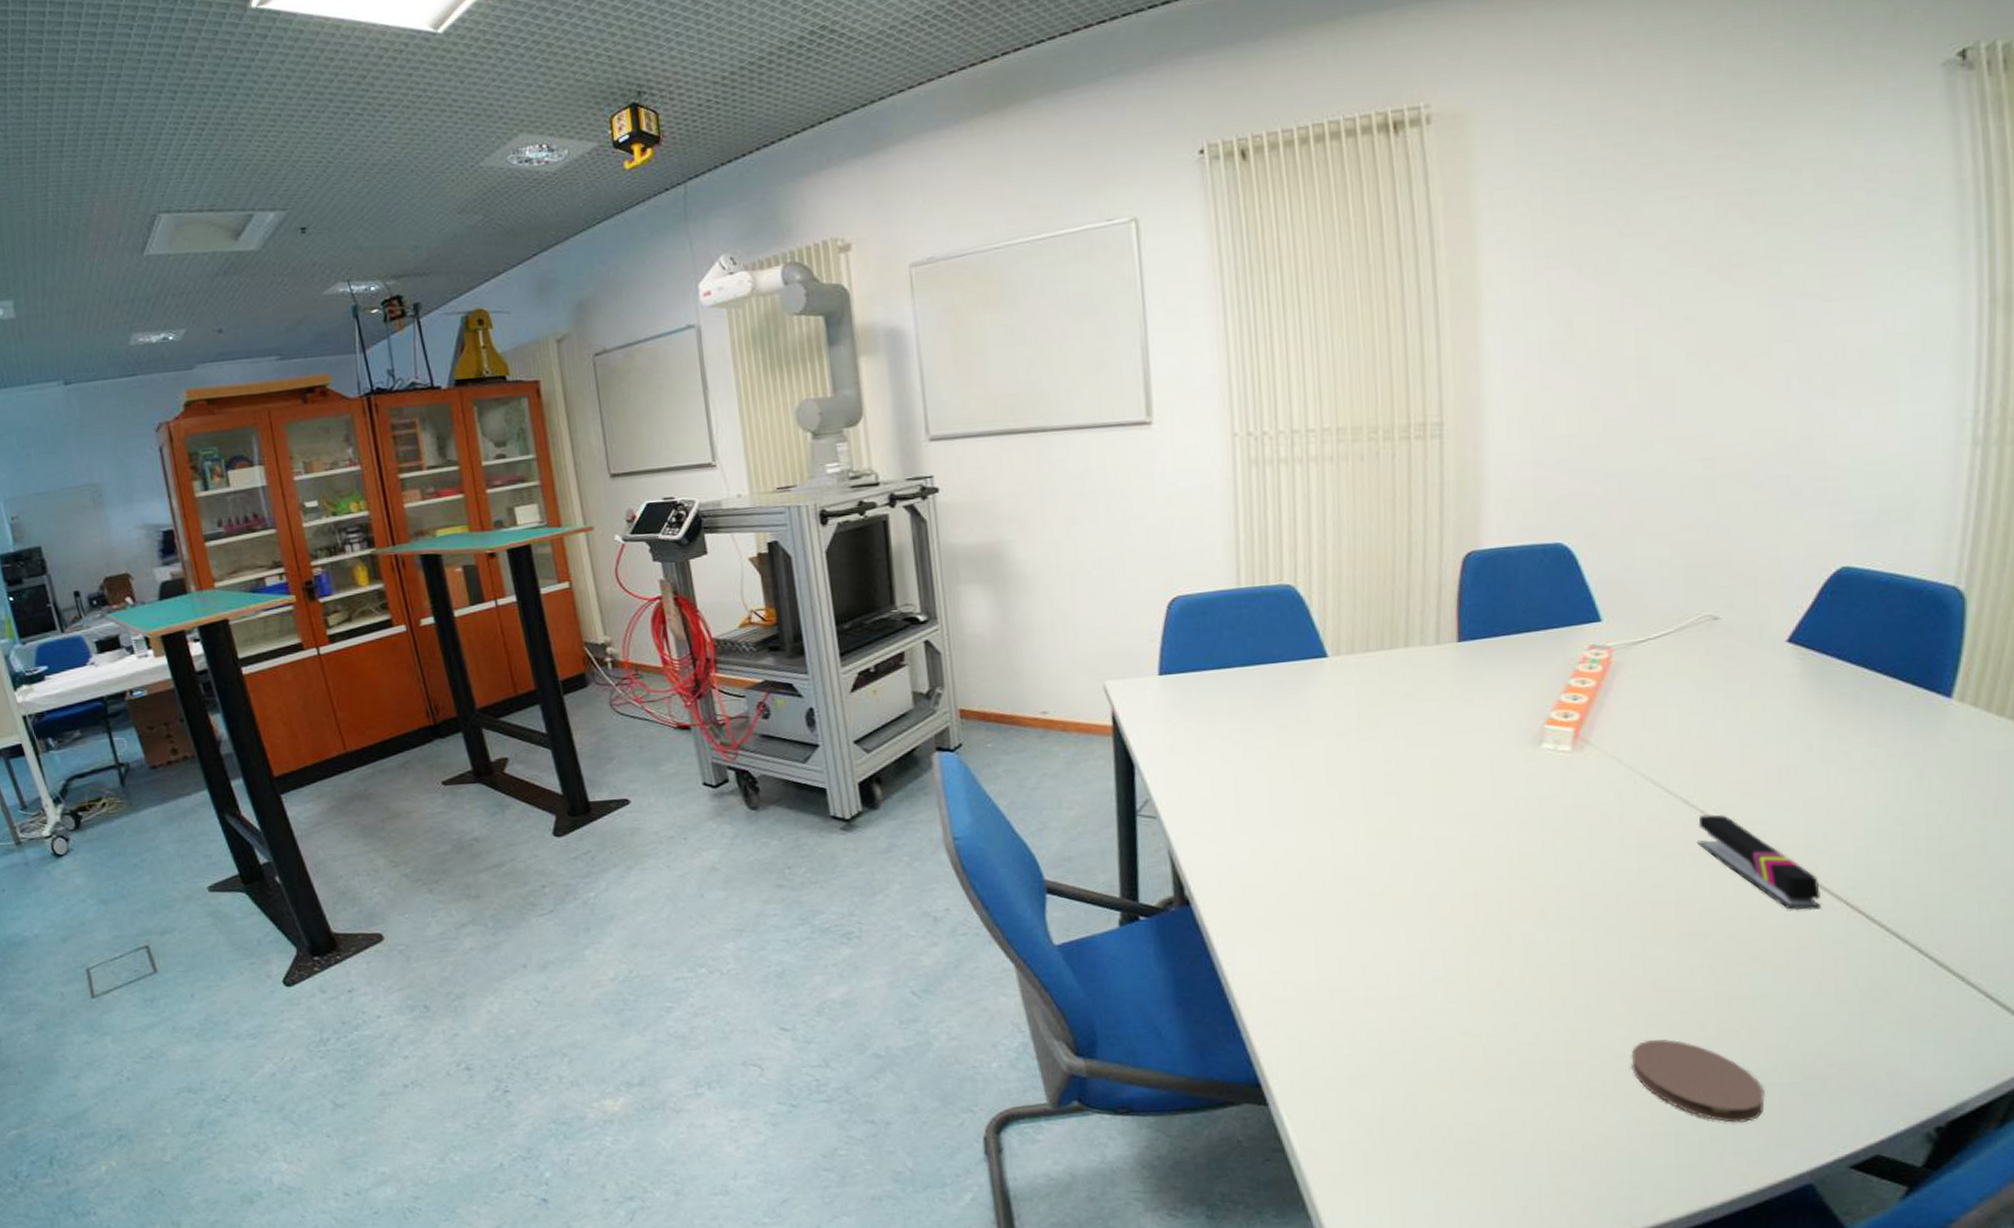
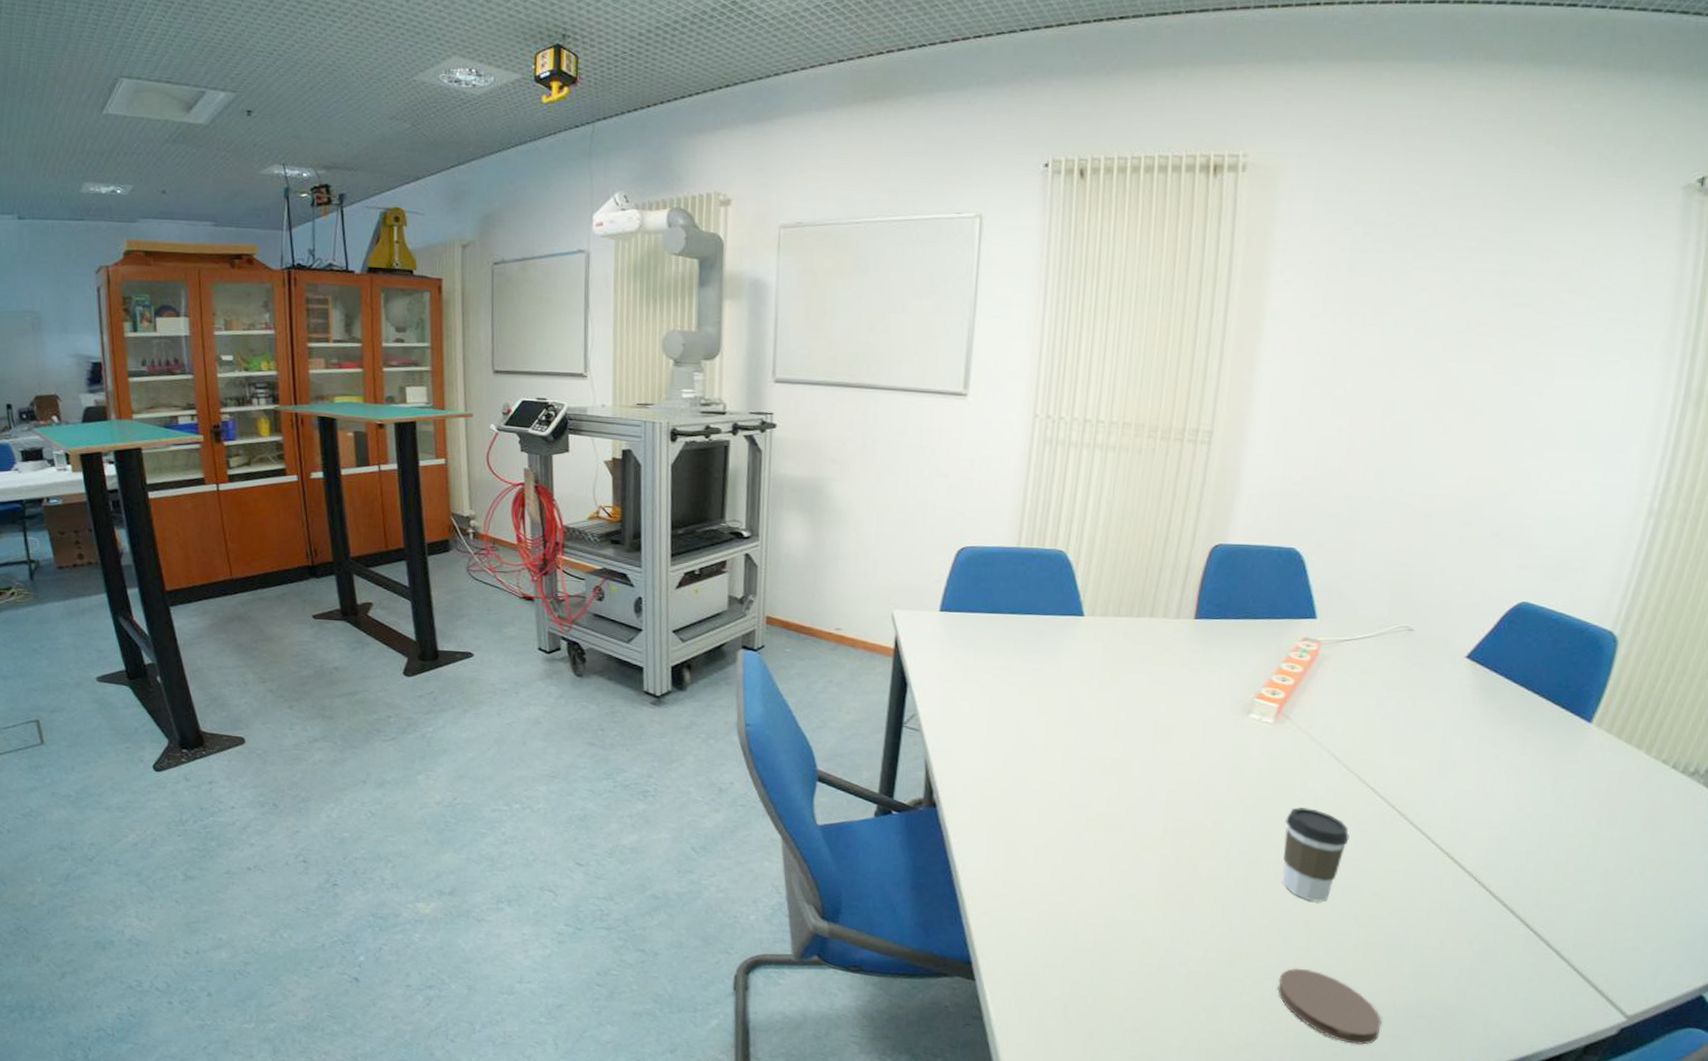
coffee cup: none [1606,845,1686,957] -> present [1282,807,1350,902]
stapler: present [1696,814,1821,911] -> none [1362,791,1457,882]

